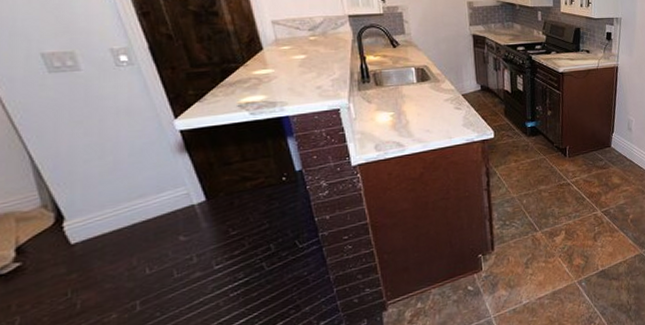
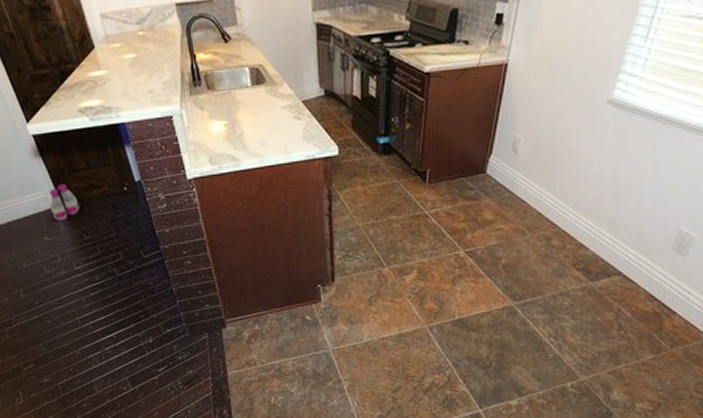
boots: none [192,177,229,219] -> present [49,183,81,222]

